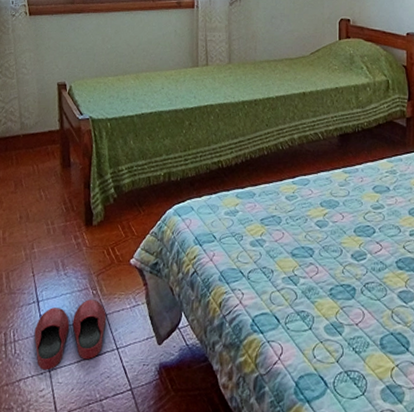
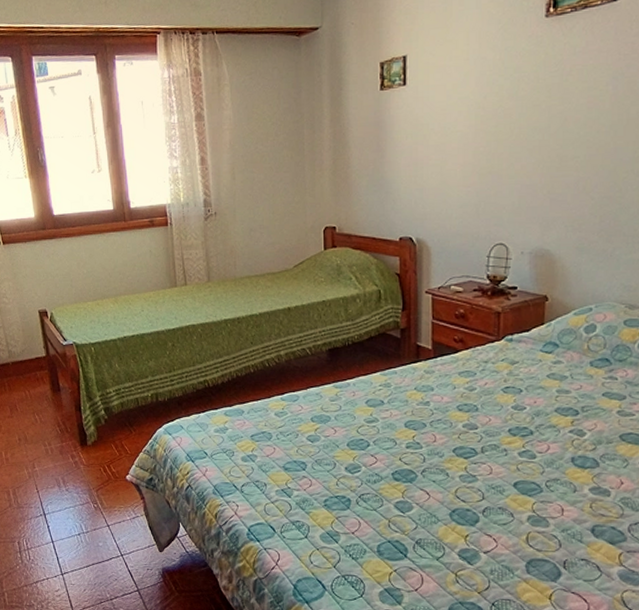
slippers: present [34,299,107,371] -> none [44,512,110,574]

